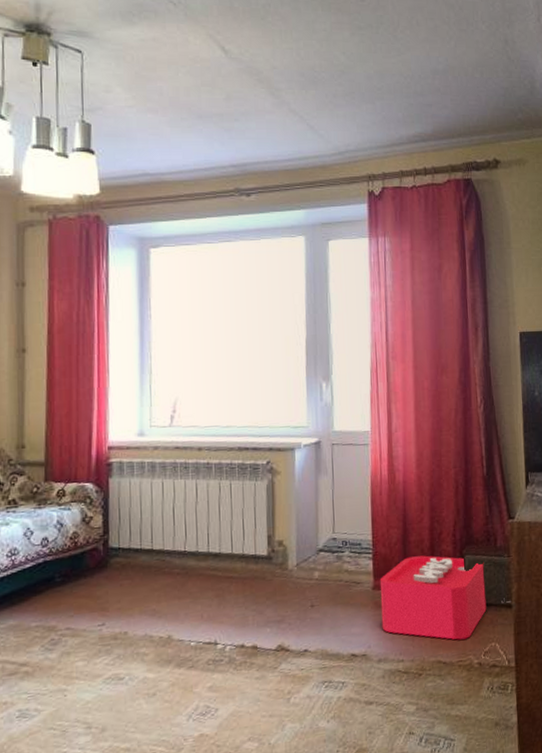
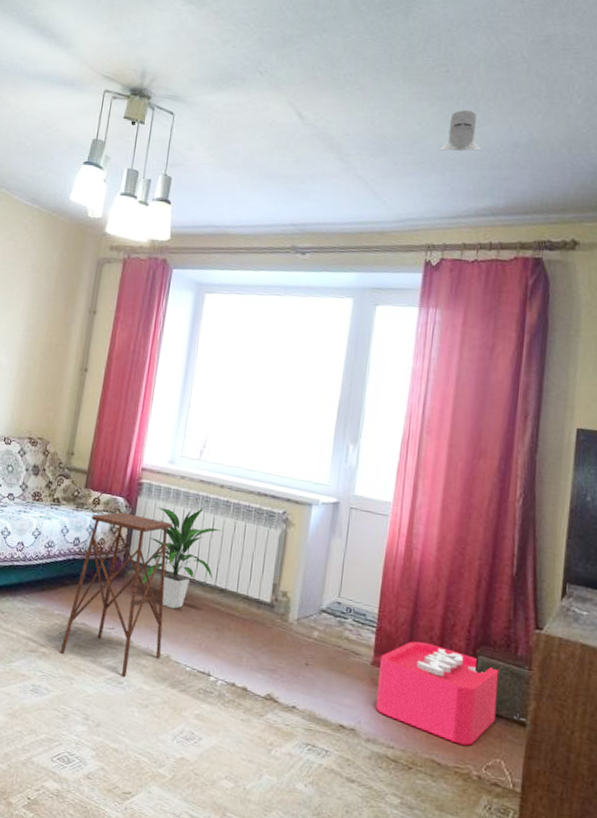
side table: none [45,498,161,672] -> present [60,511,173,677]
indoor plant: none [128,475,207,588] -> present [142,507,222,609]
knight helmet: none [366,38,405,80] -> present [439,109,481,151]

